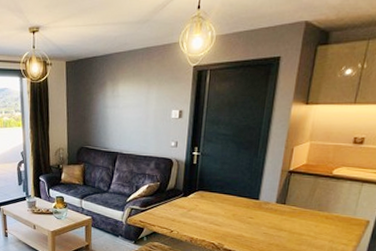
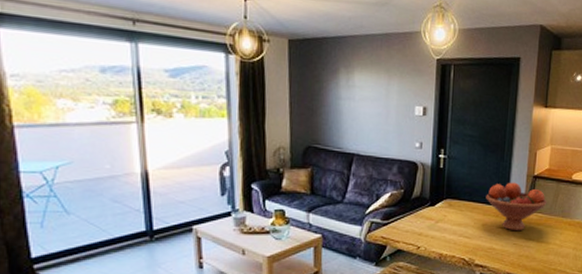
fruit bowl: none [237,176,303,222] -> present [486,182,547,231]

